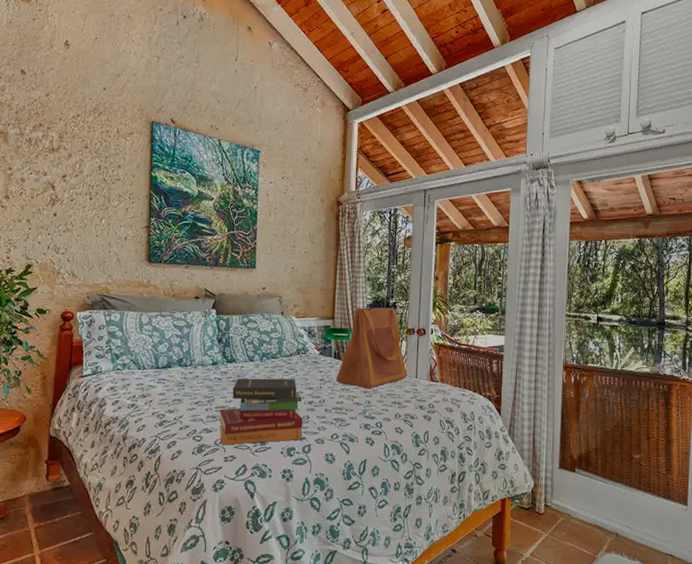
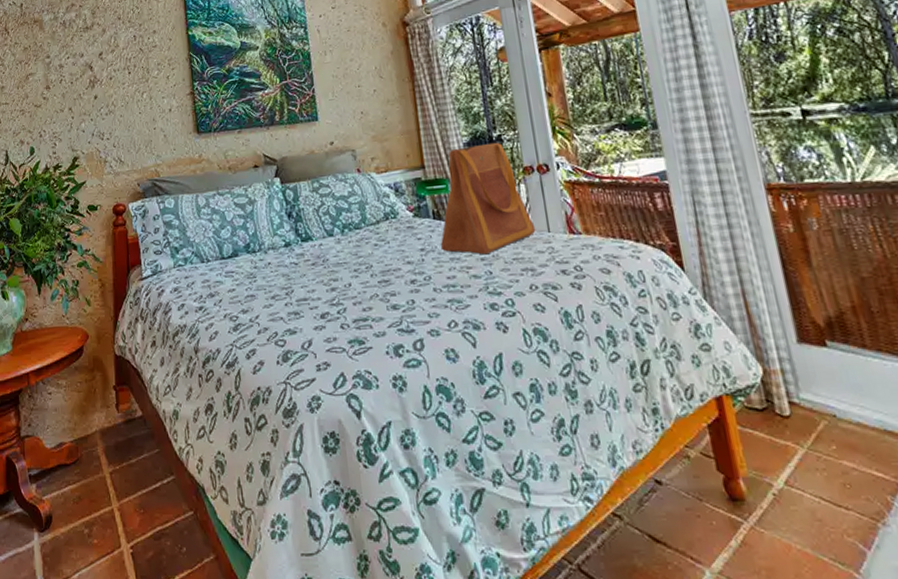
books: present [218,378,303,445] -> none [301,253,410,349]

